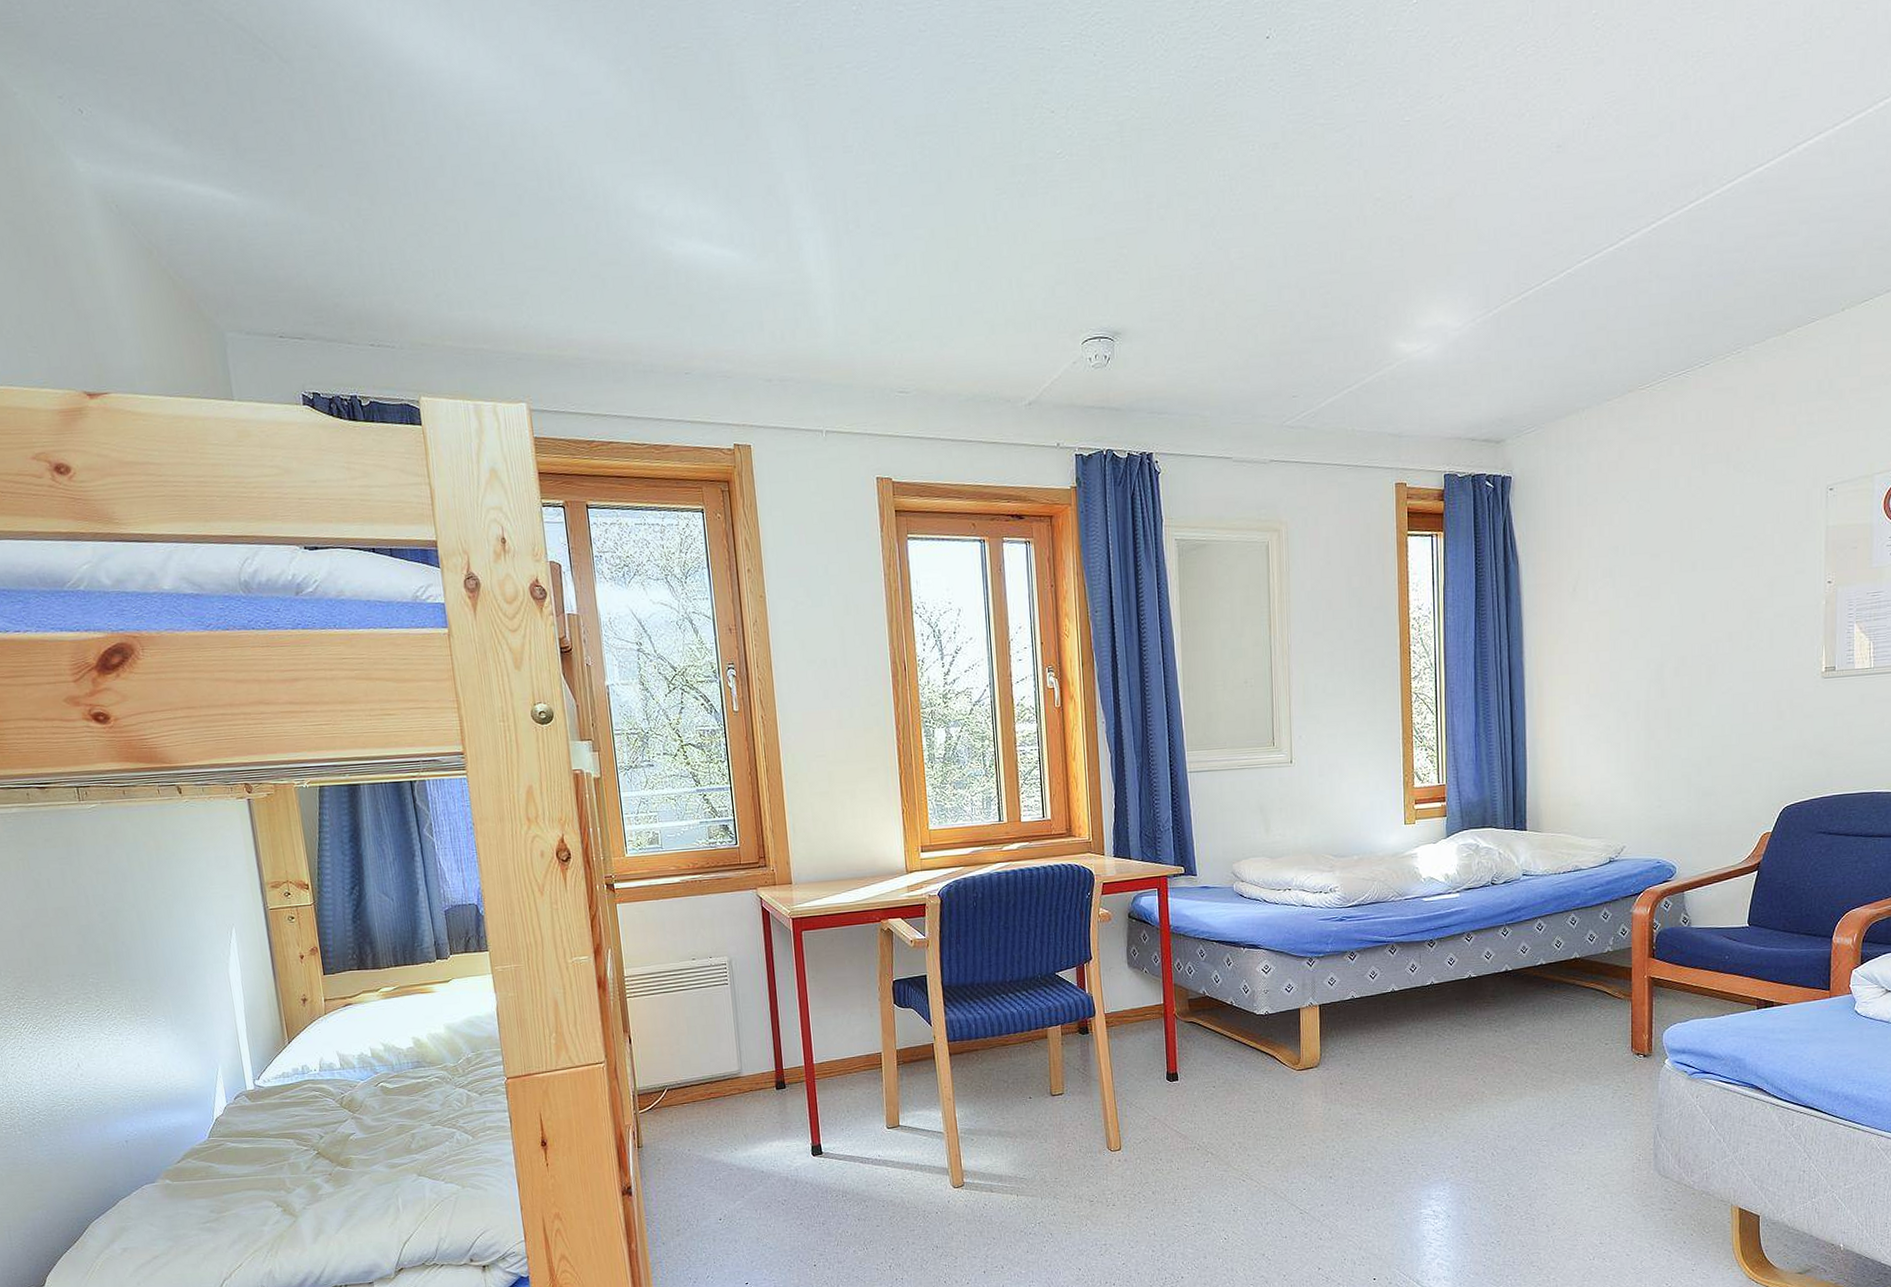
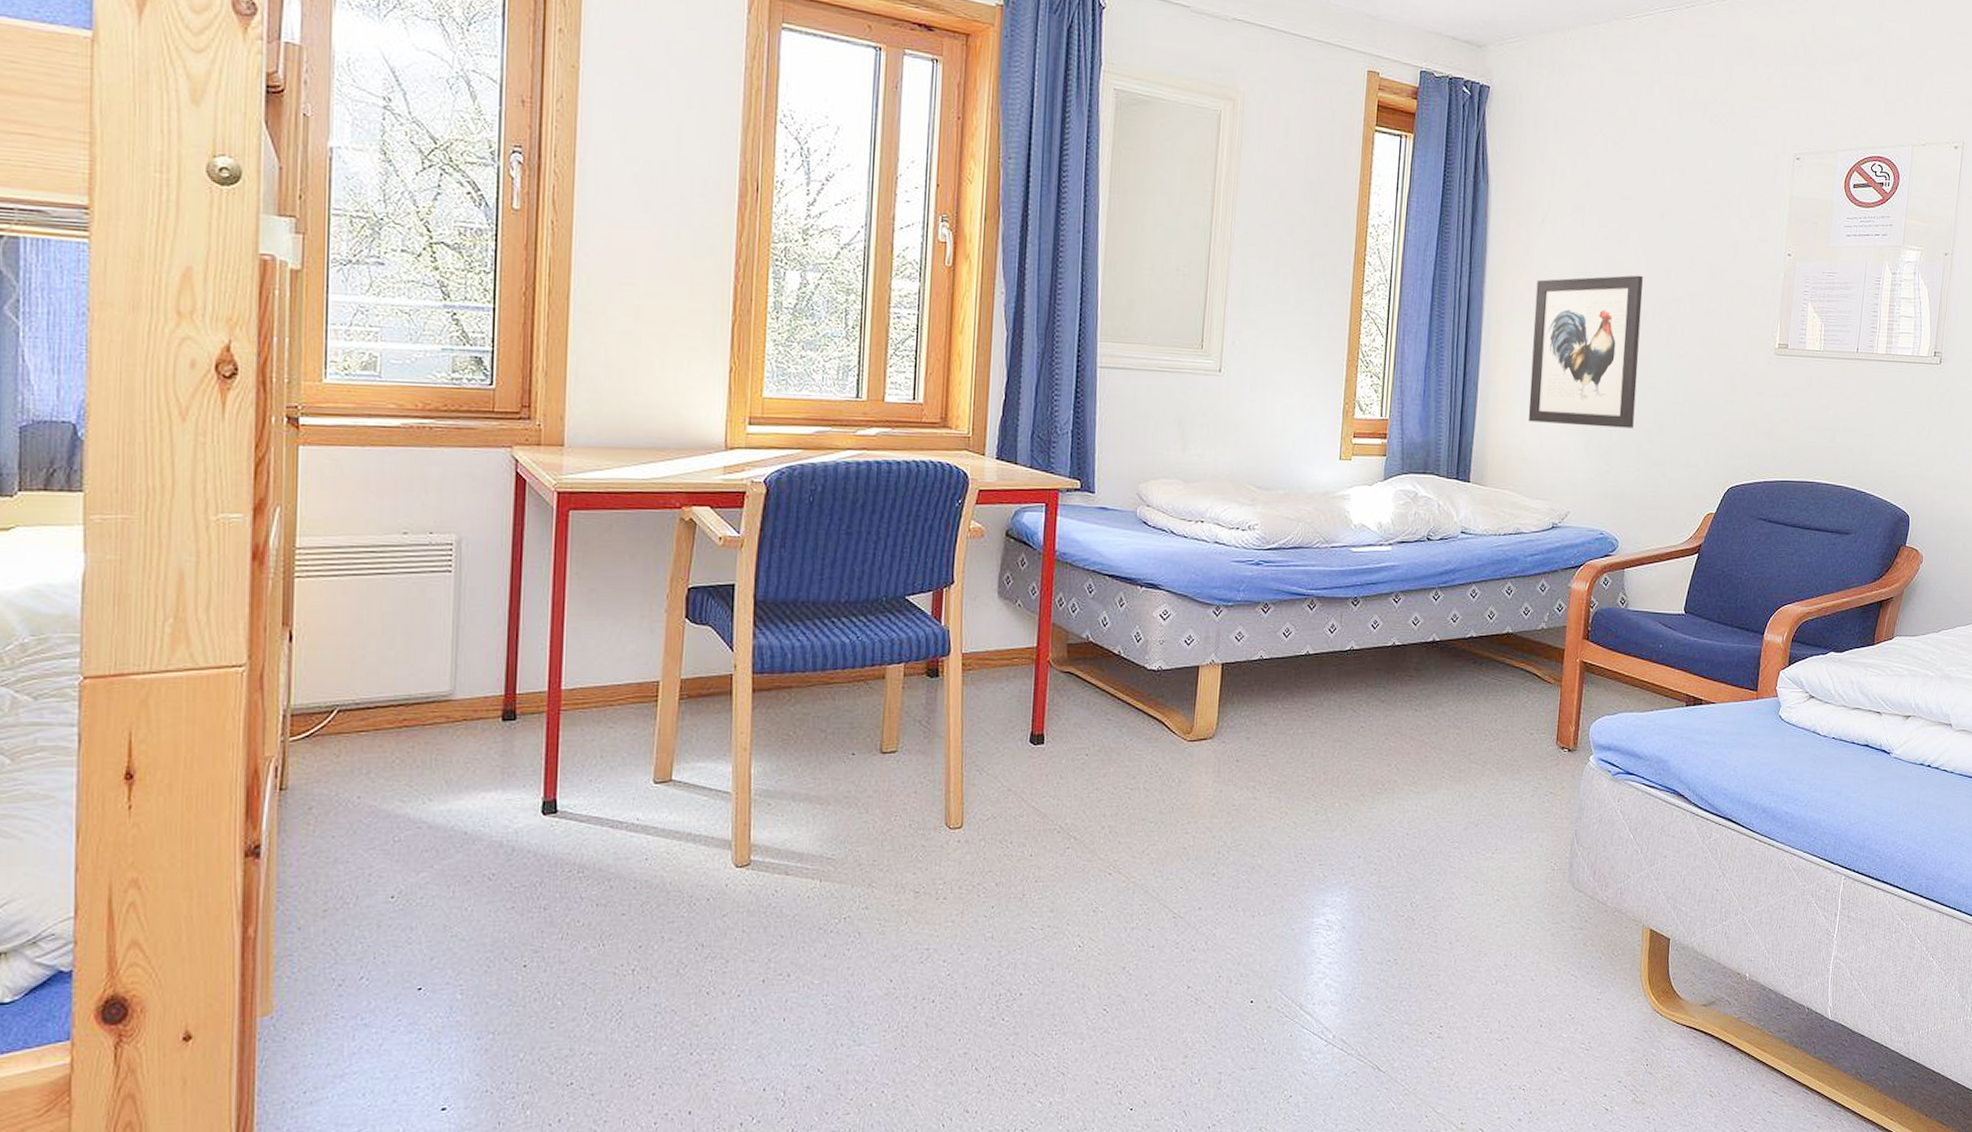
wall art: none [1574,624,1681,771] -> present [1528,275,1643,428]

